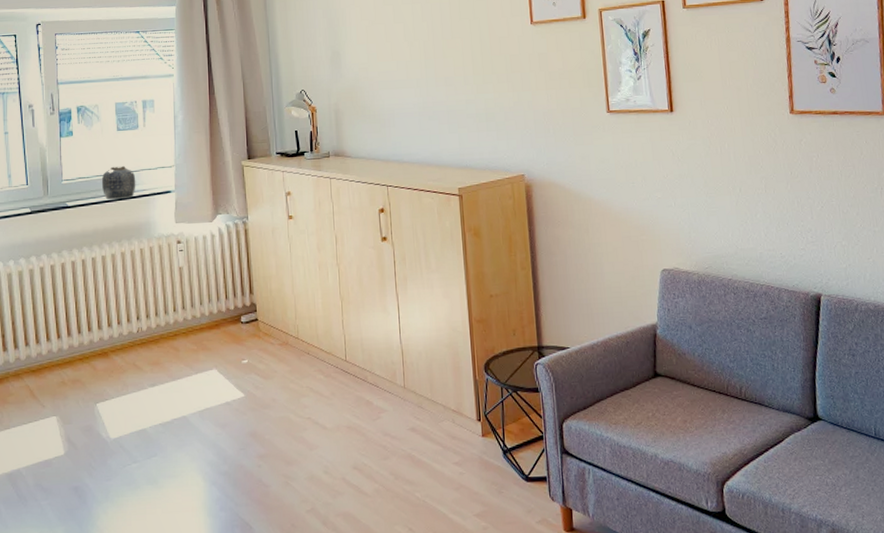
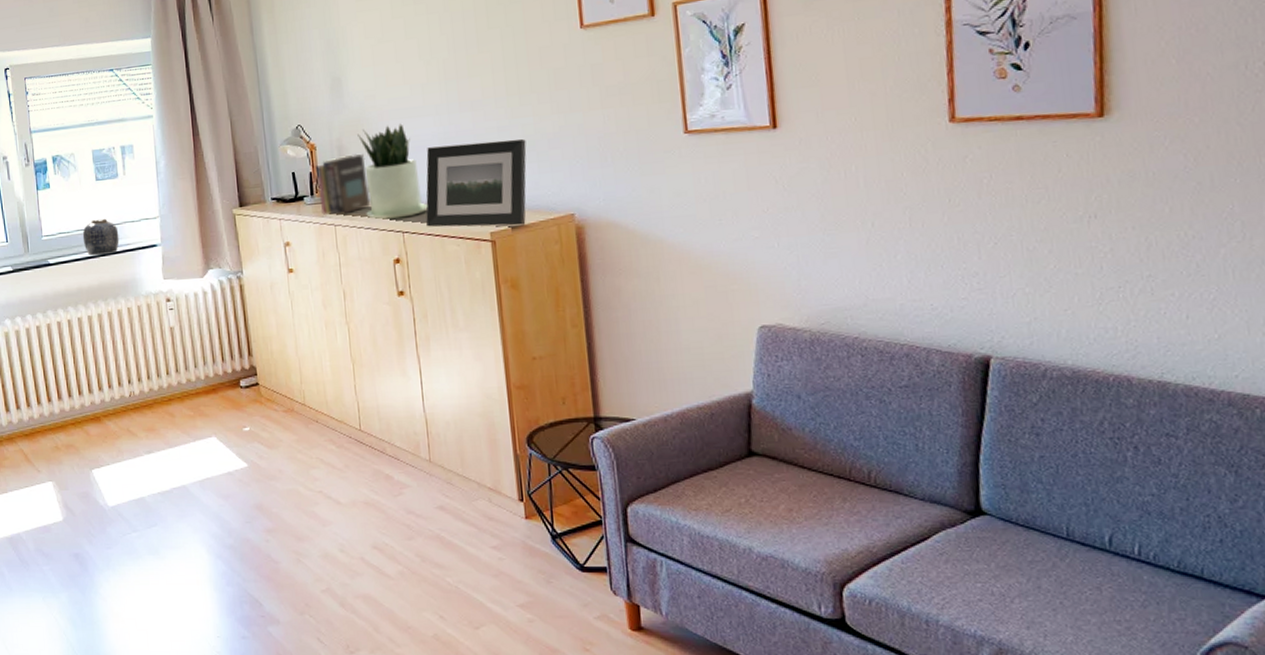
books: none [315,117,361,170] -> present [315,153,371,216]
planter: none [352,93,409,175] -> present [357,124,428,220]
picture frame: none [406,110,488,183] -> present [425,138,527,228]

